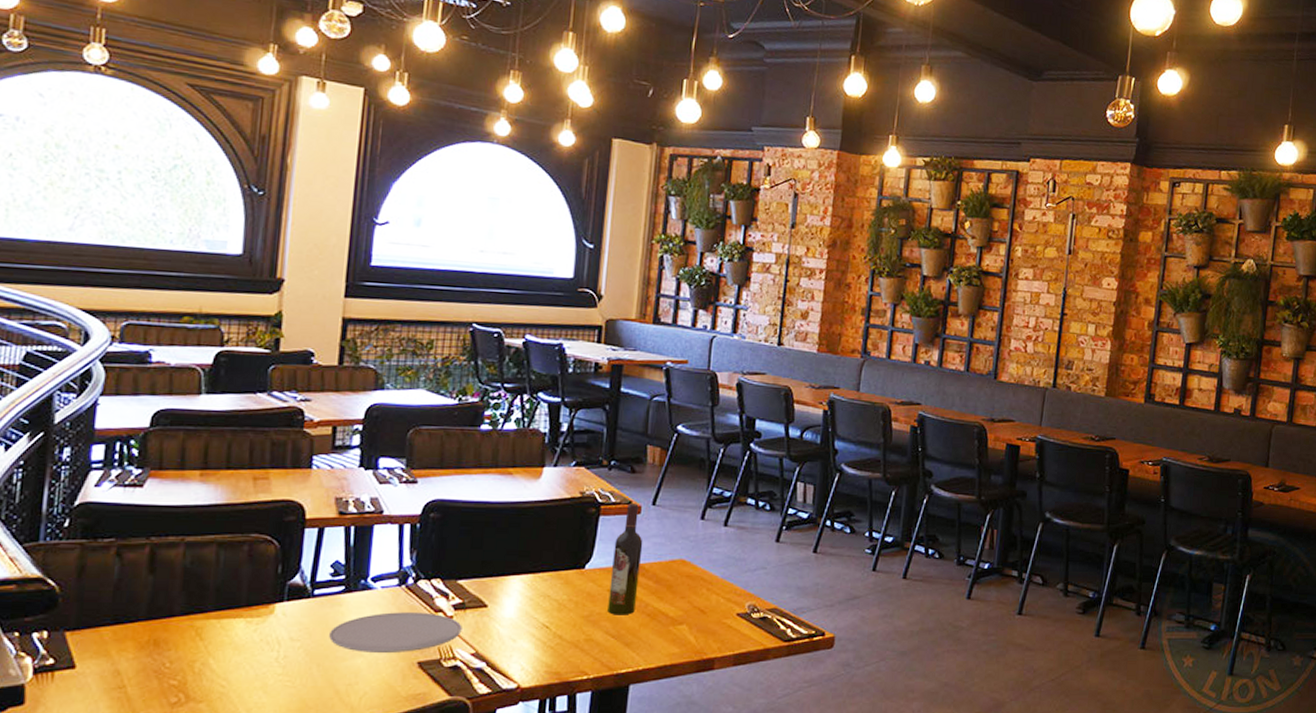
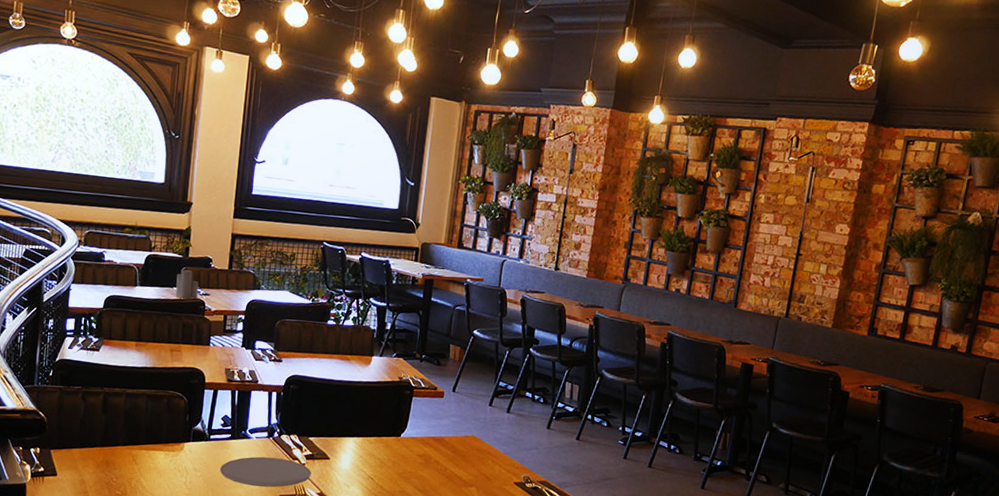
candle: none [260,365,295,409] -> present [175,267,199,300]
wine bottle: present [607,503,643,615] -> none [416,389,445,476]

